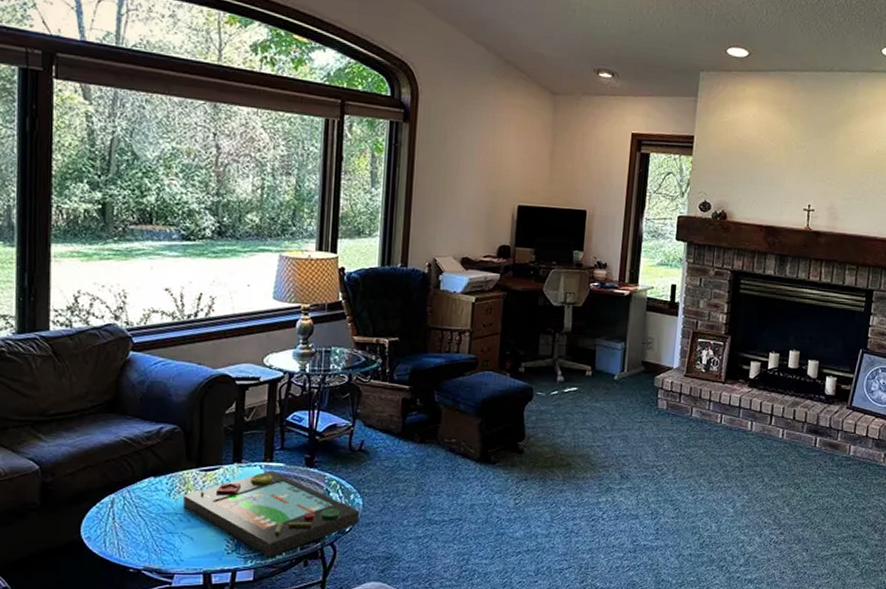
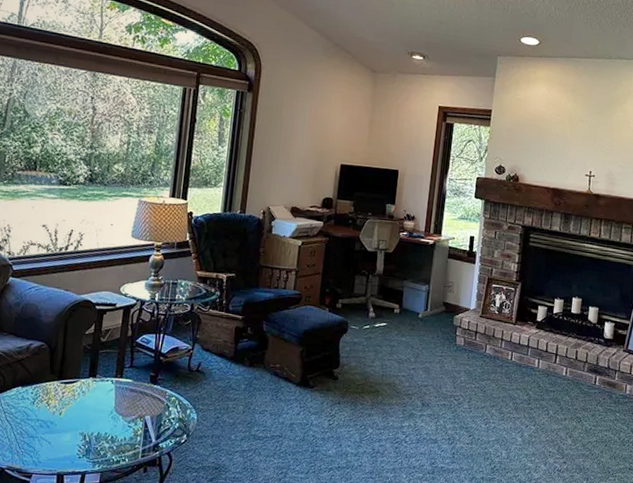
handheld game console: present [183,470,360,558] -> none [44,385,194,463]

